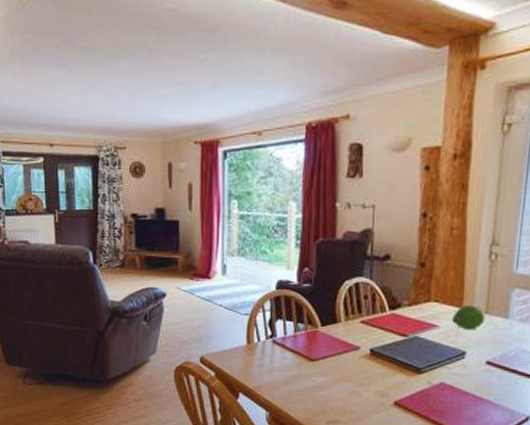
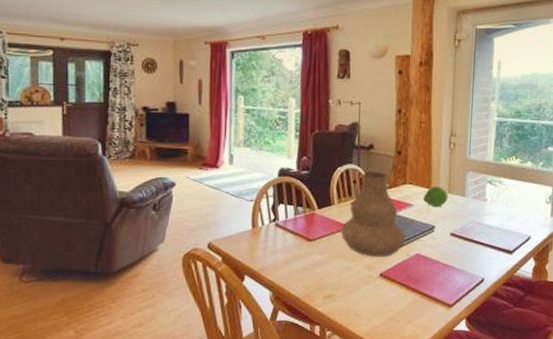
vase: none [349,286,427,383] -> present [342,171,405,257]

